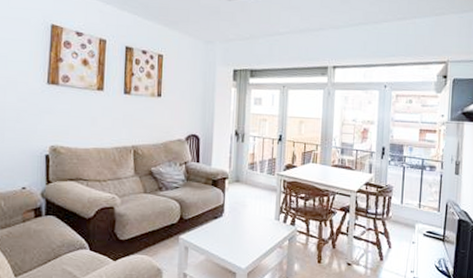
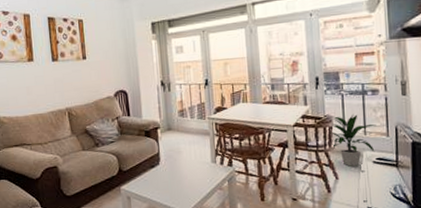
indoor plant: none [388,186,430,237] -> present [330,113,376,167]

